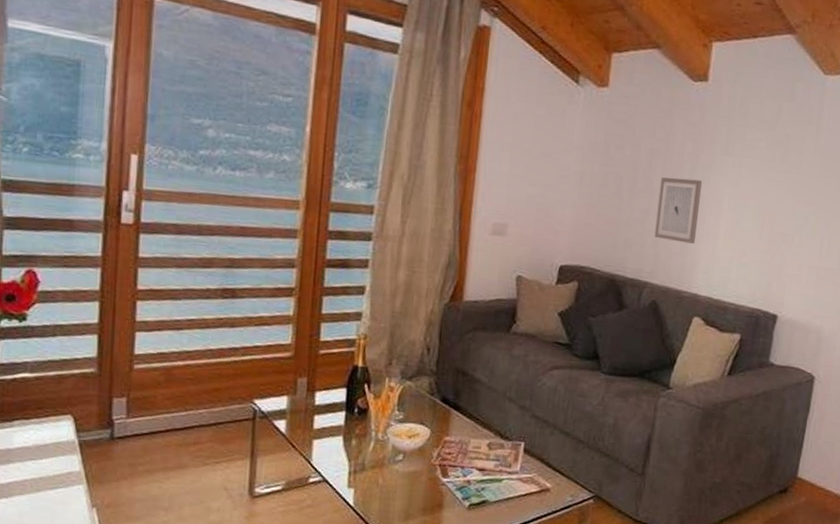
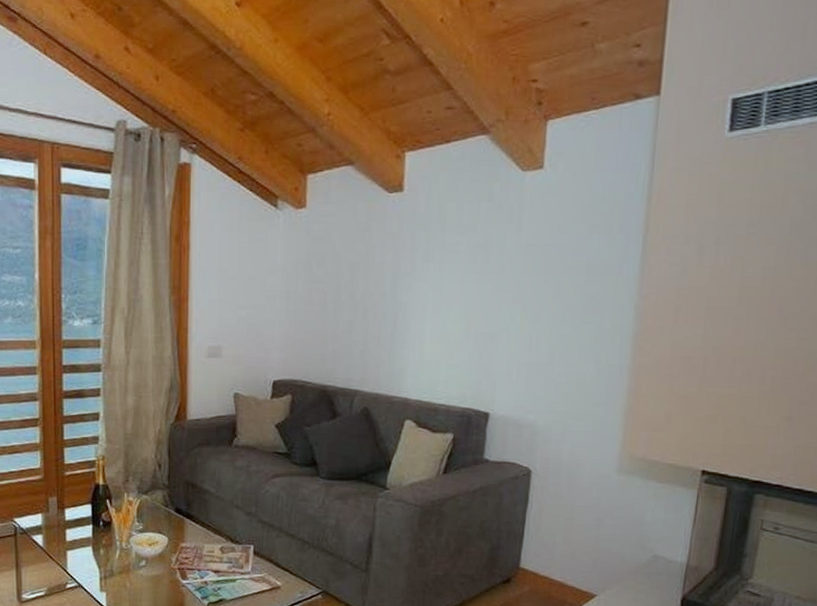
wall art: present [654,177,703,244] -> none [361,288,405,350]

